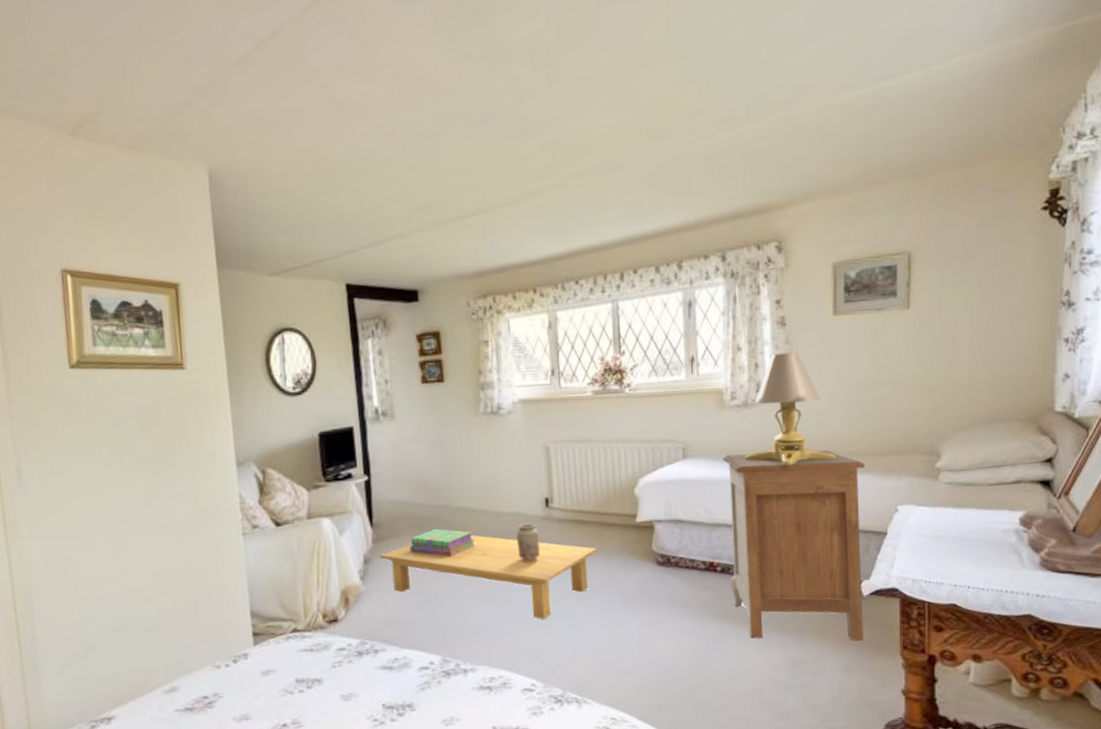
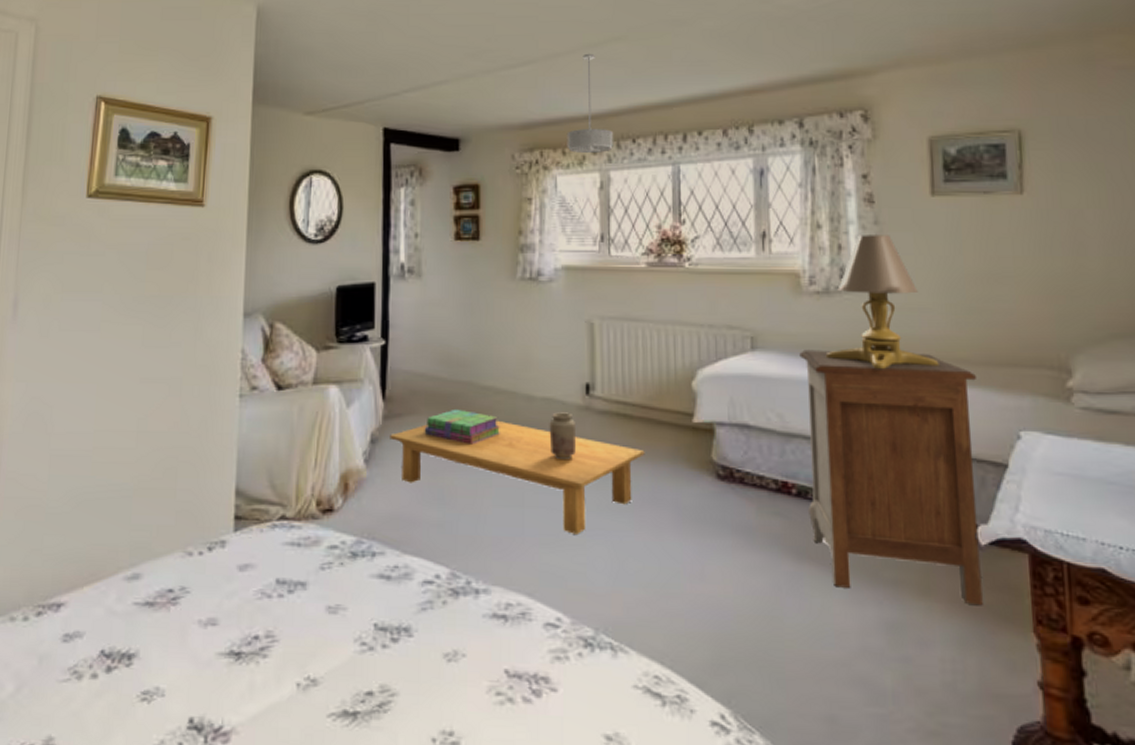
ceiling light fixture: none [516,201,559,297] -> present [566,53,614,153]

